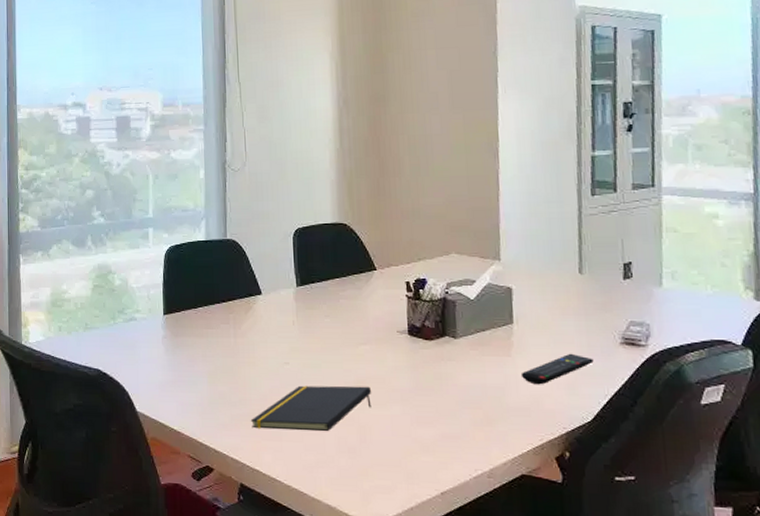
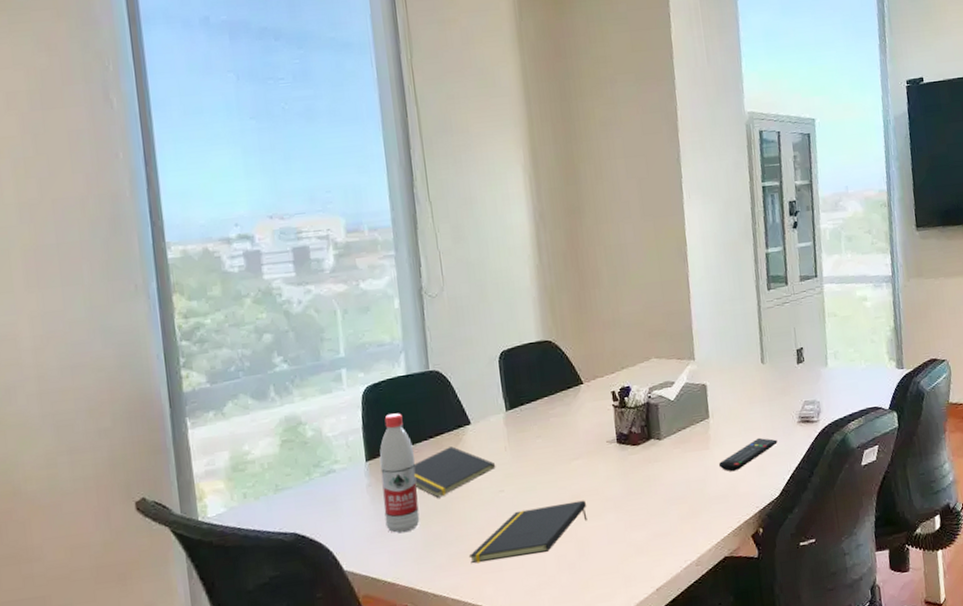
water bottle: none [175,274,208,387] -> present [379,413,420,533]
notepad: none [205,313,283,359] -> present [413,446,496,498]

